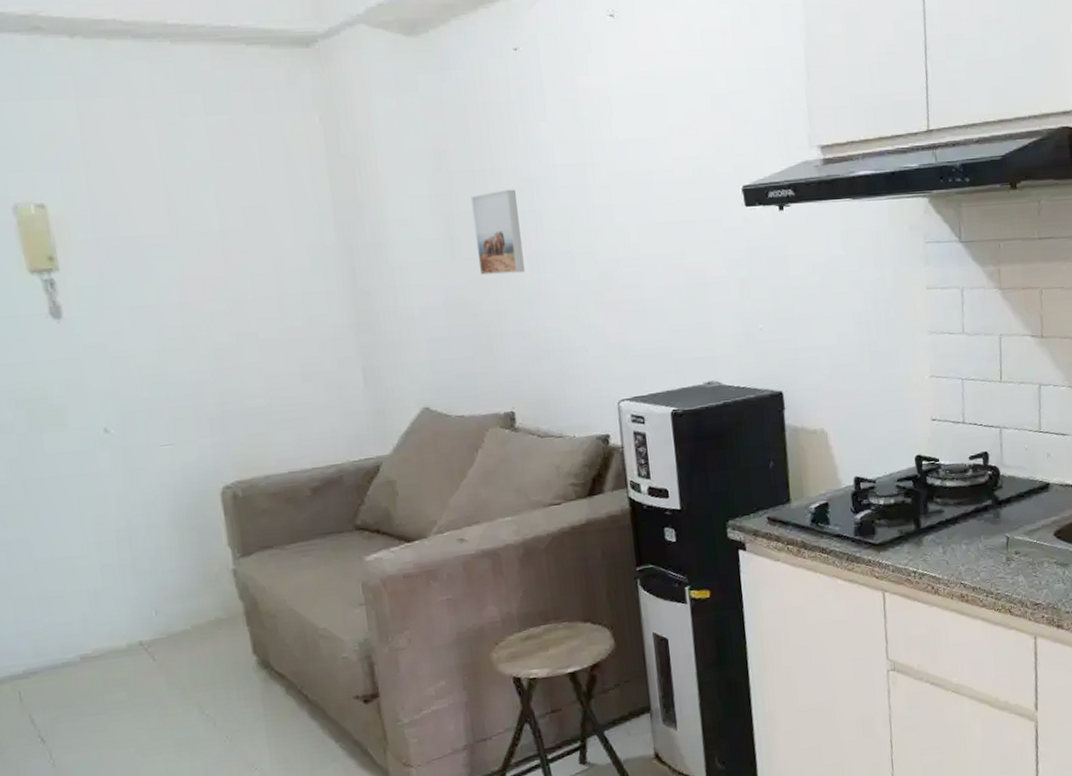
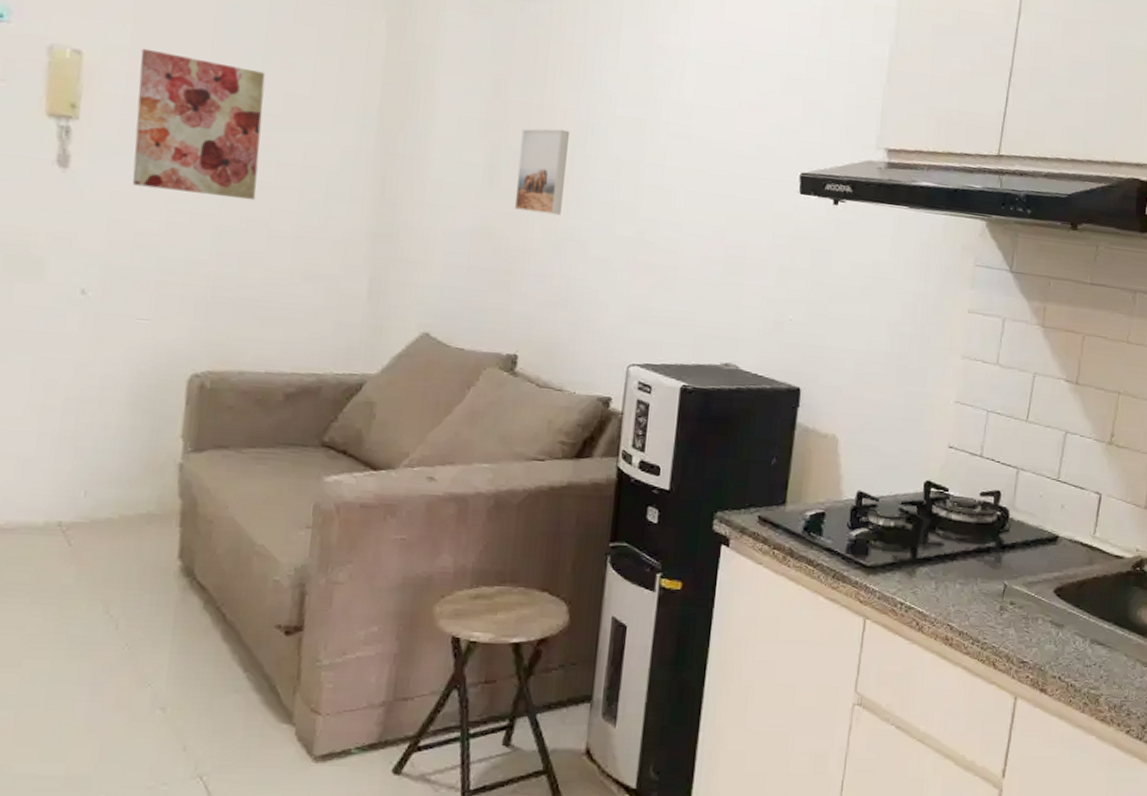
wall art: none [99,190,240,323] -> present [132,48,266,201]

